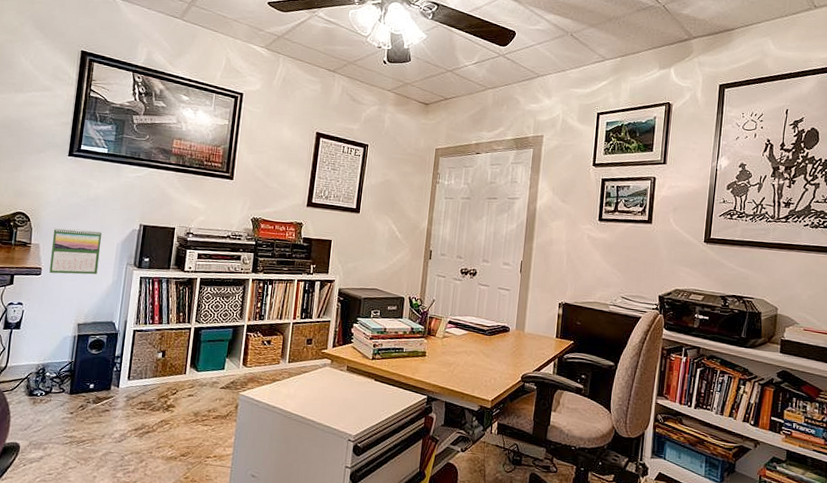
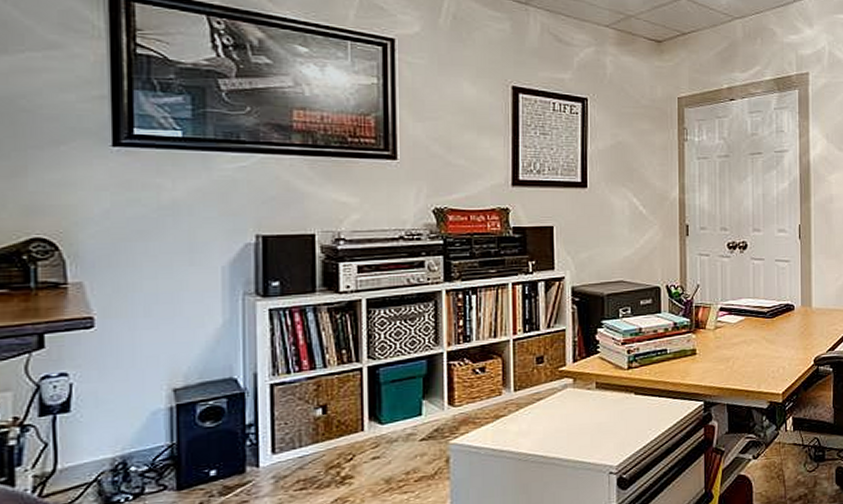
calendar: present [49,228,102,275] -> none [105,253,195,324]

